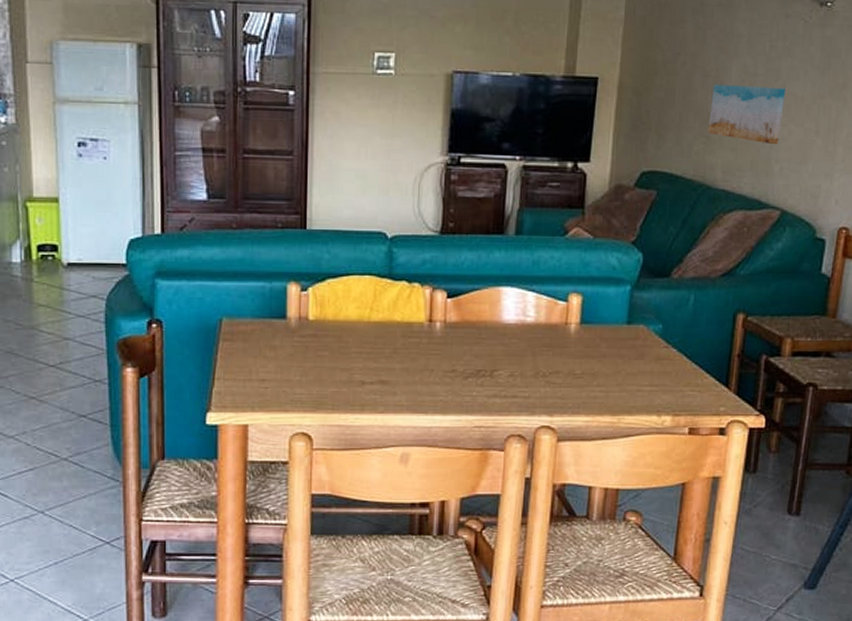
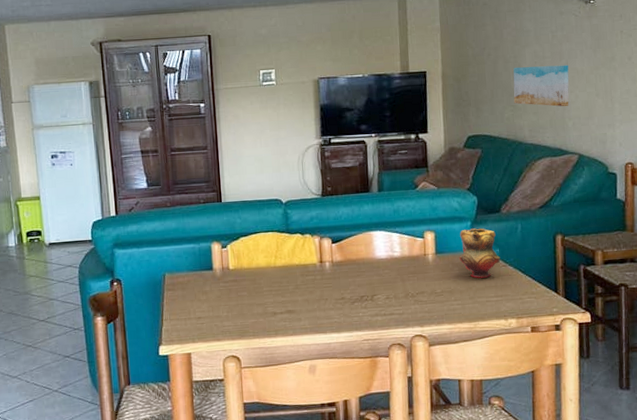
teapot: none [610,294,663,360] -> present [459,228,501,278]

